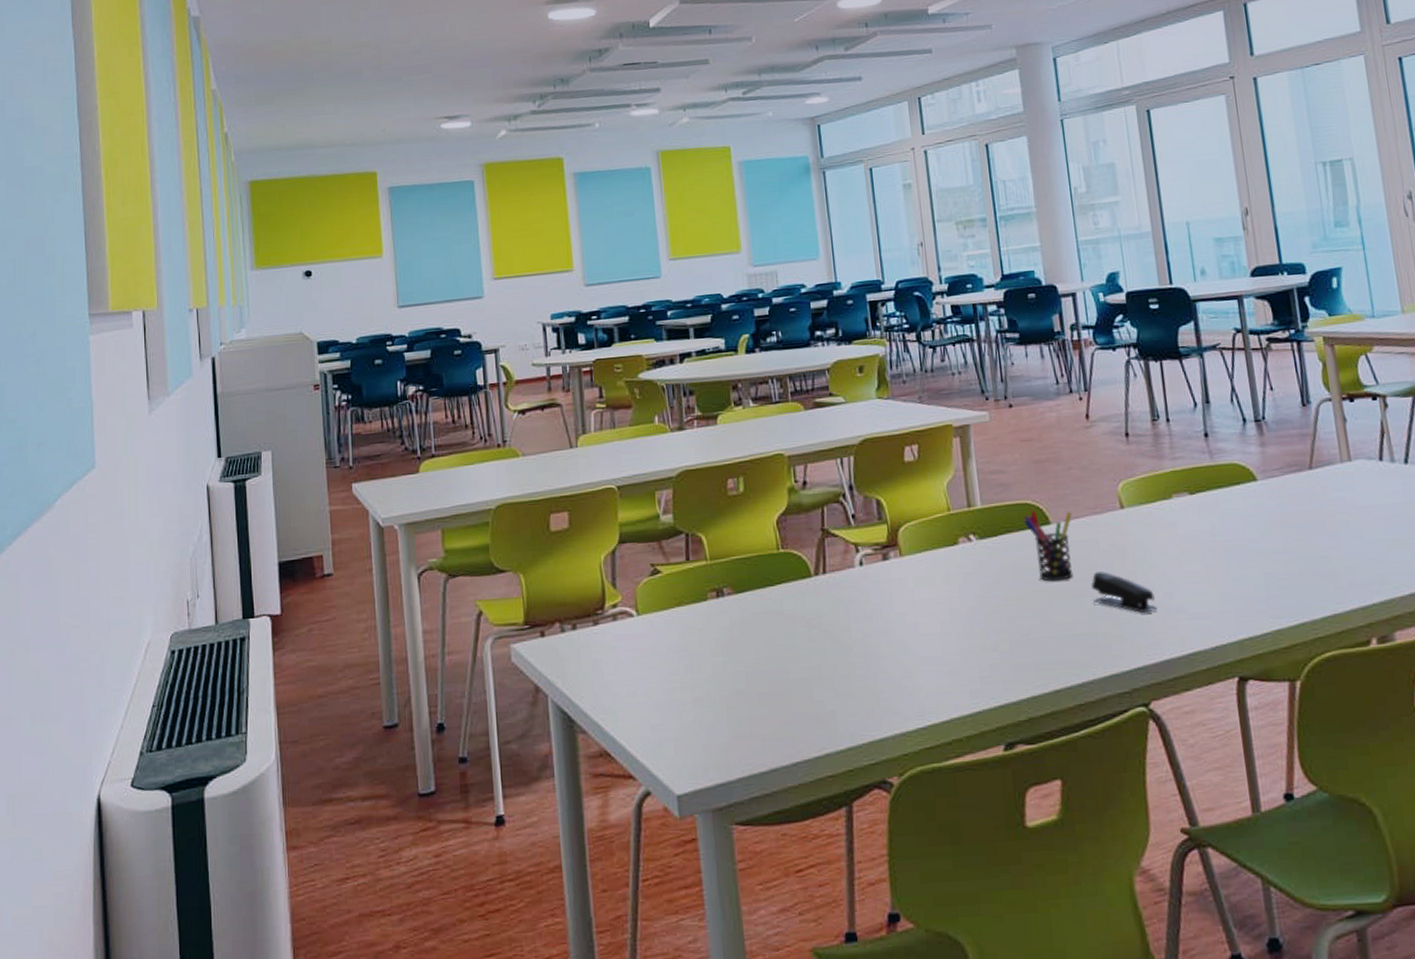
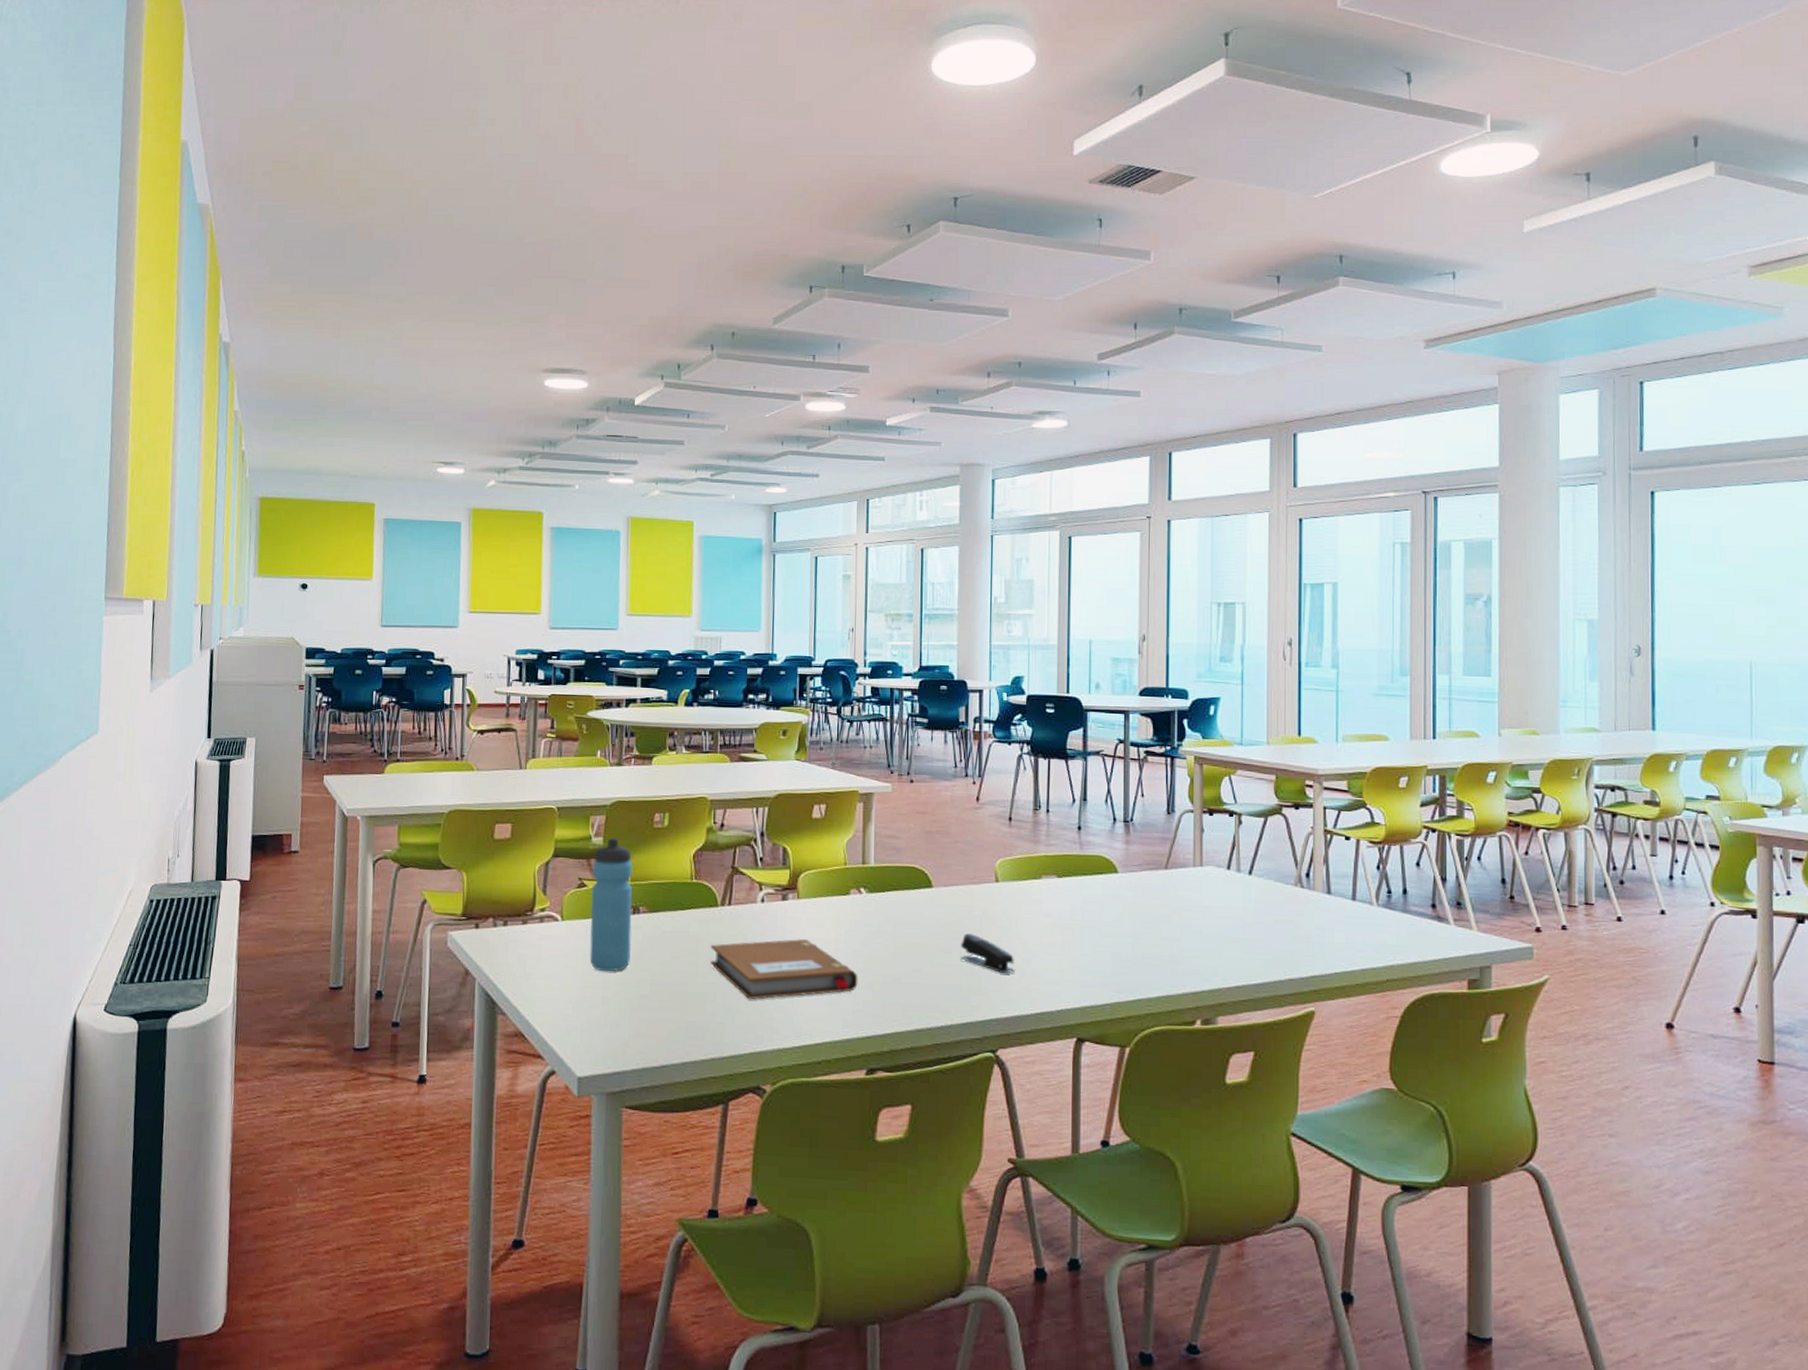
water bottle: none [664,513,721,669] -> present [589,838,633,972]
notebook: none [809,602,982,681] -> present [710,939,858,1000]
pen holder: present [1023,509,1074,582] -> none [910,873,953,937]

